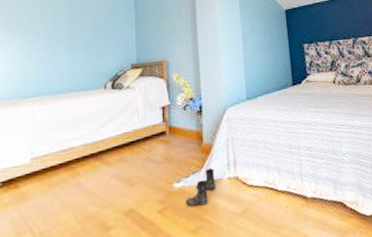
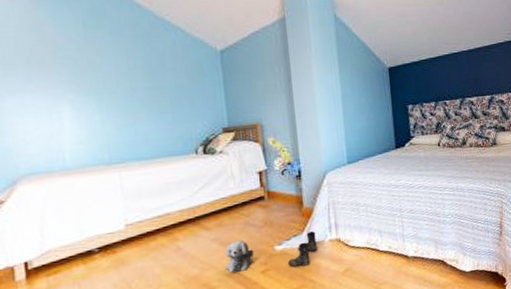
plush toy: none [123,176,153,212] -> present [225,240,254,273]

